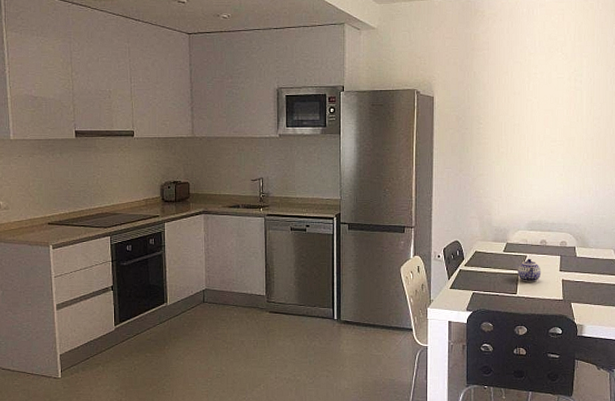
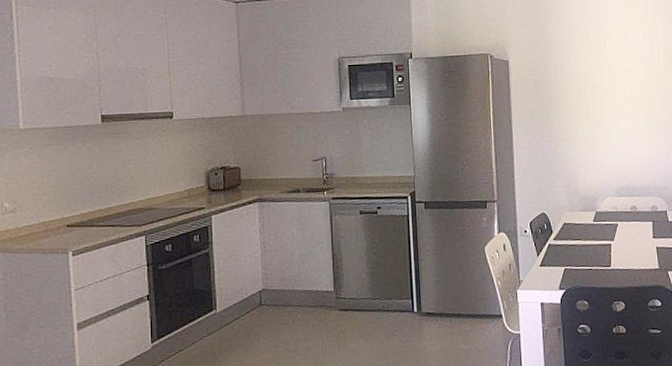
teapot: present [517,258,542,282] -> none [609,226,635,253]

